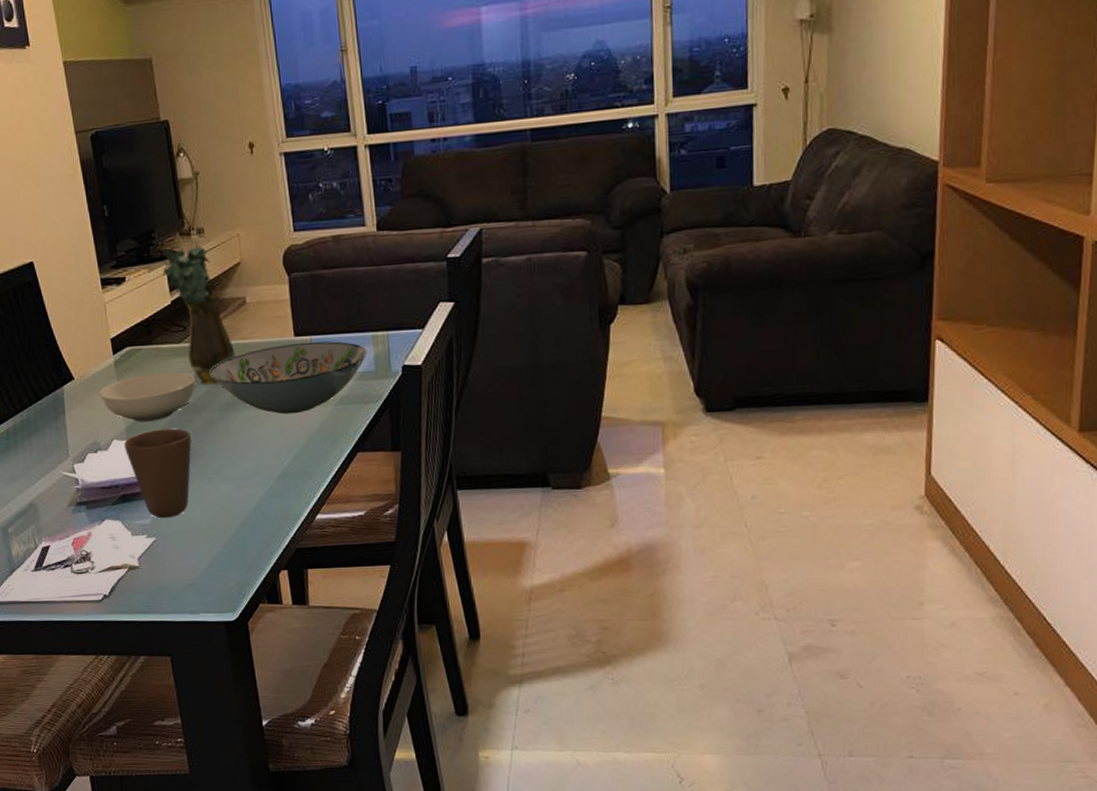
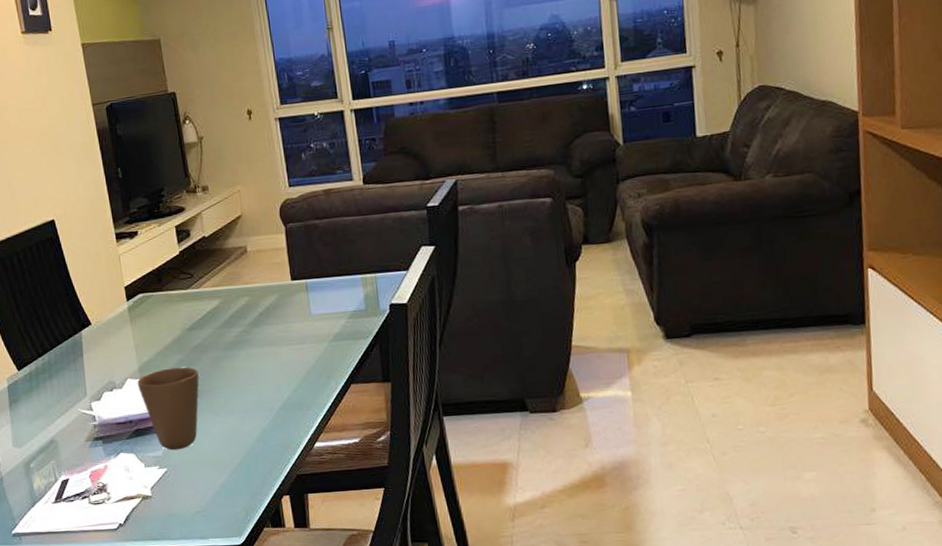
bowl: present [98,372,196,422] -> none [113,315,202,362]
vase: present [162,241,235,385] -> none [171,198,238,327]
decorative bowl: present [210,341,367,415] -> none [215,284,358,352]

